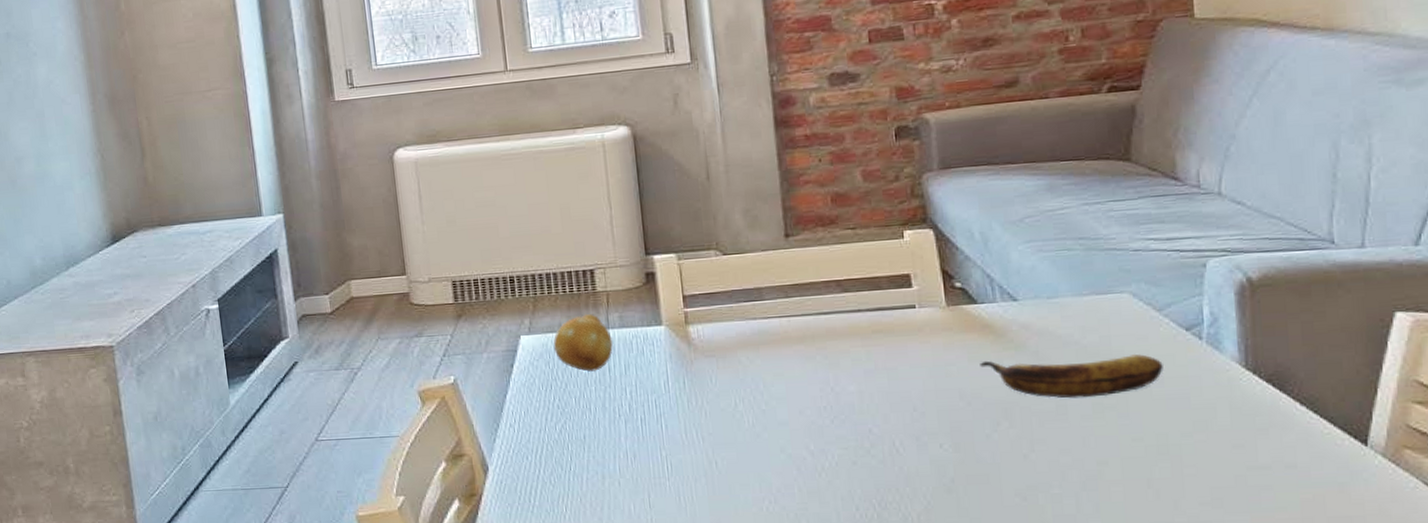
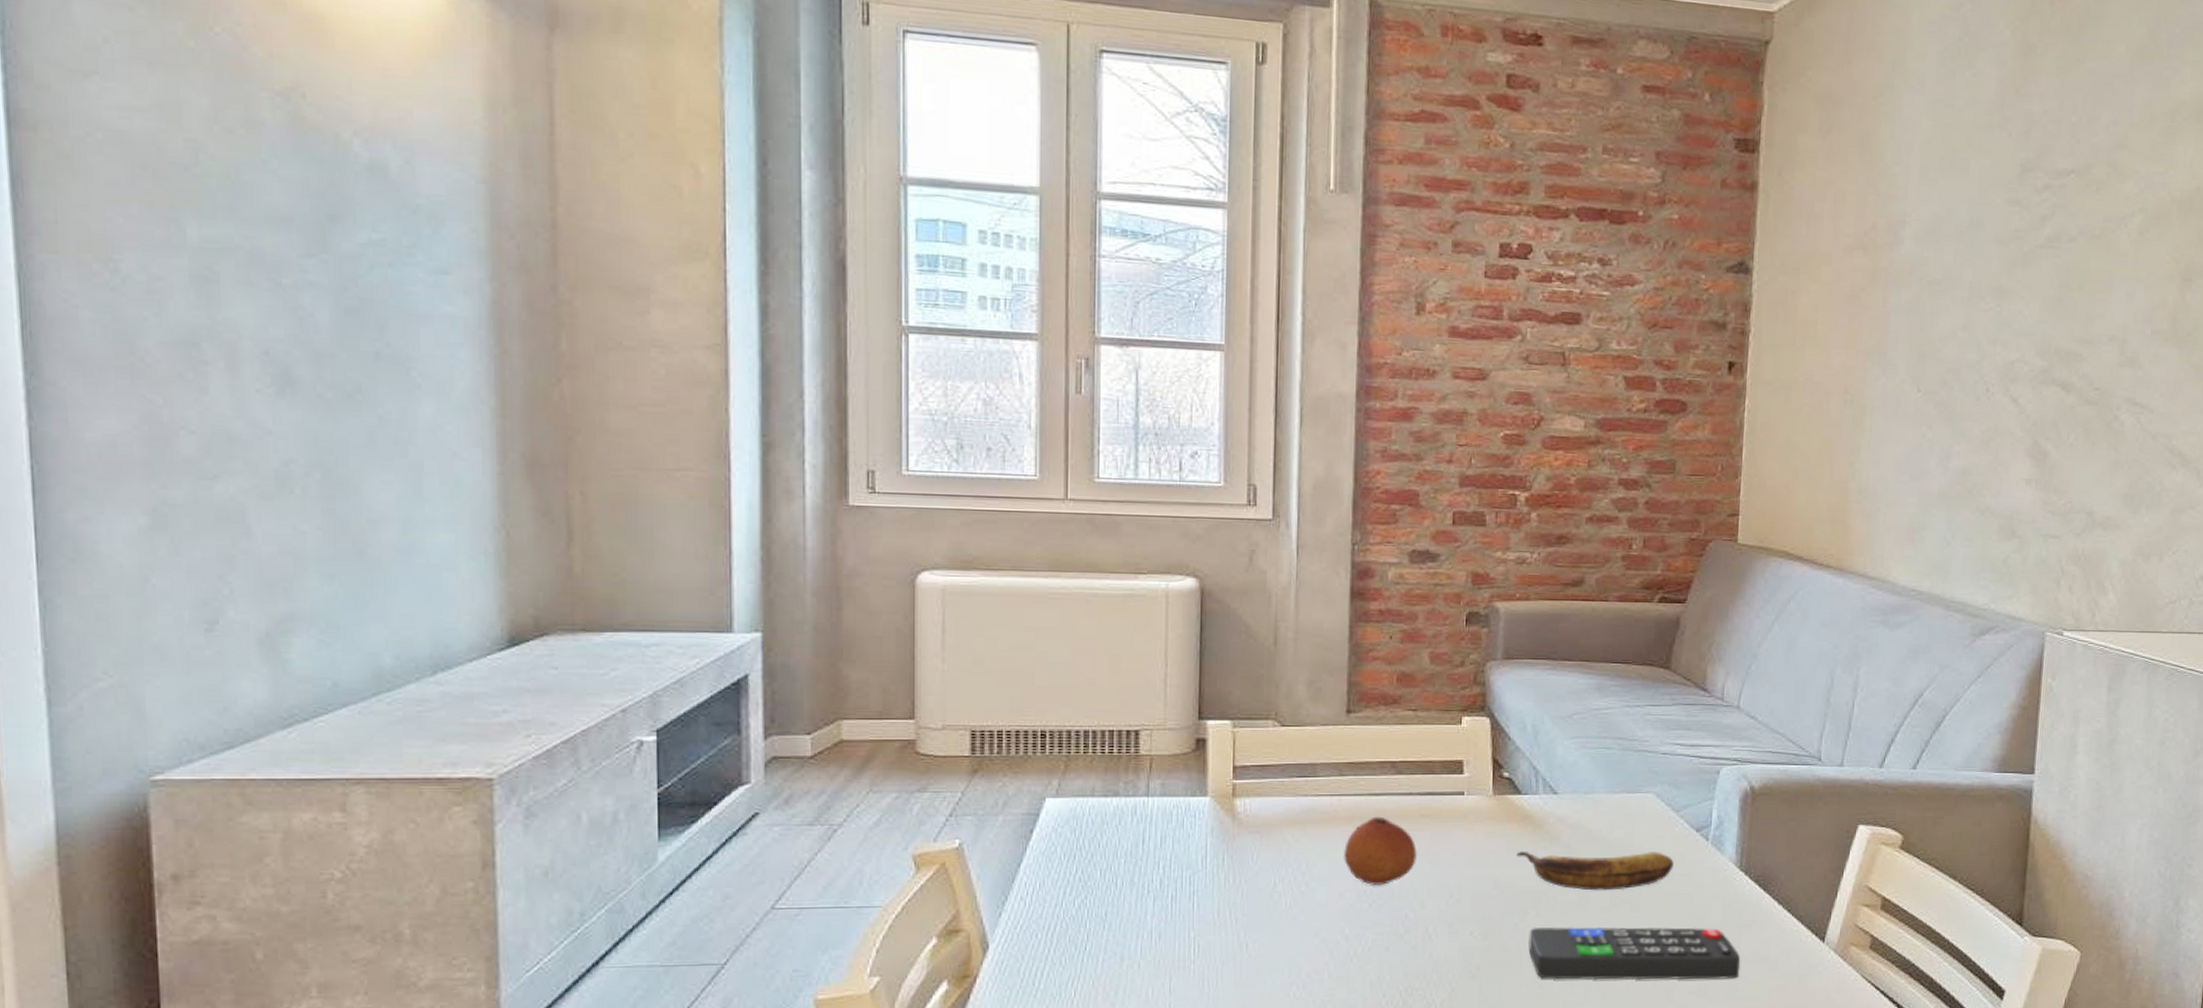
fruit: present [554,314,613,372] -> none [1084,779,1150,842]
fruit: none [799,334,875,403] -> present [1344,816,1418,886]
remote control: none [1004,433,1262,492] -> present [1528,927,1741,980]

